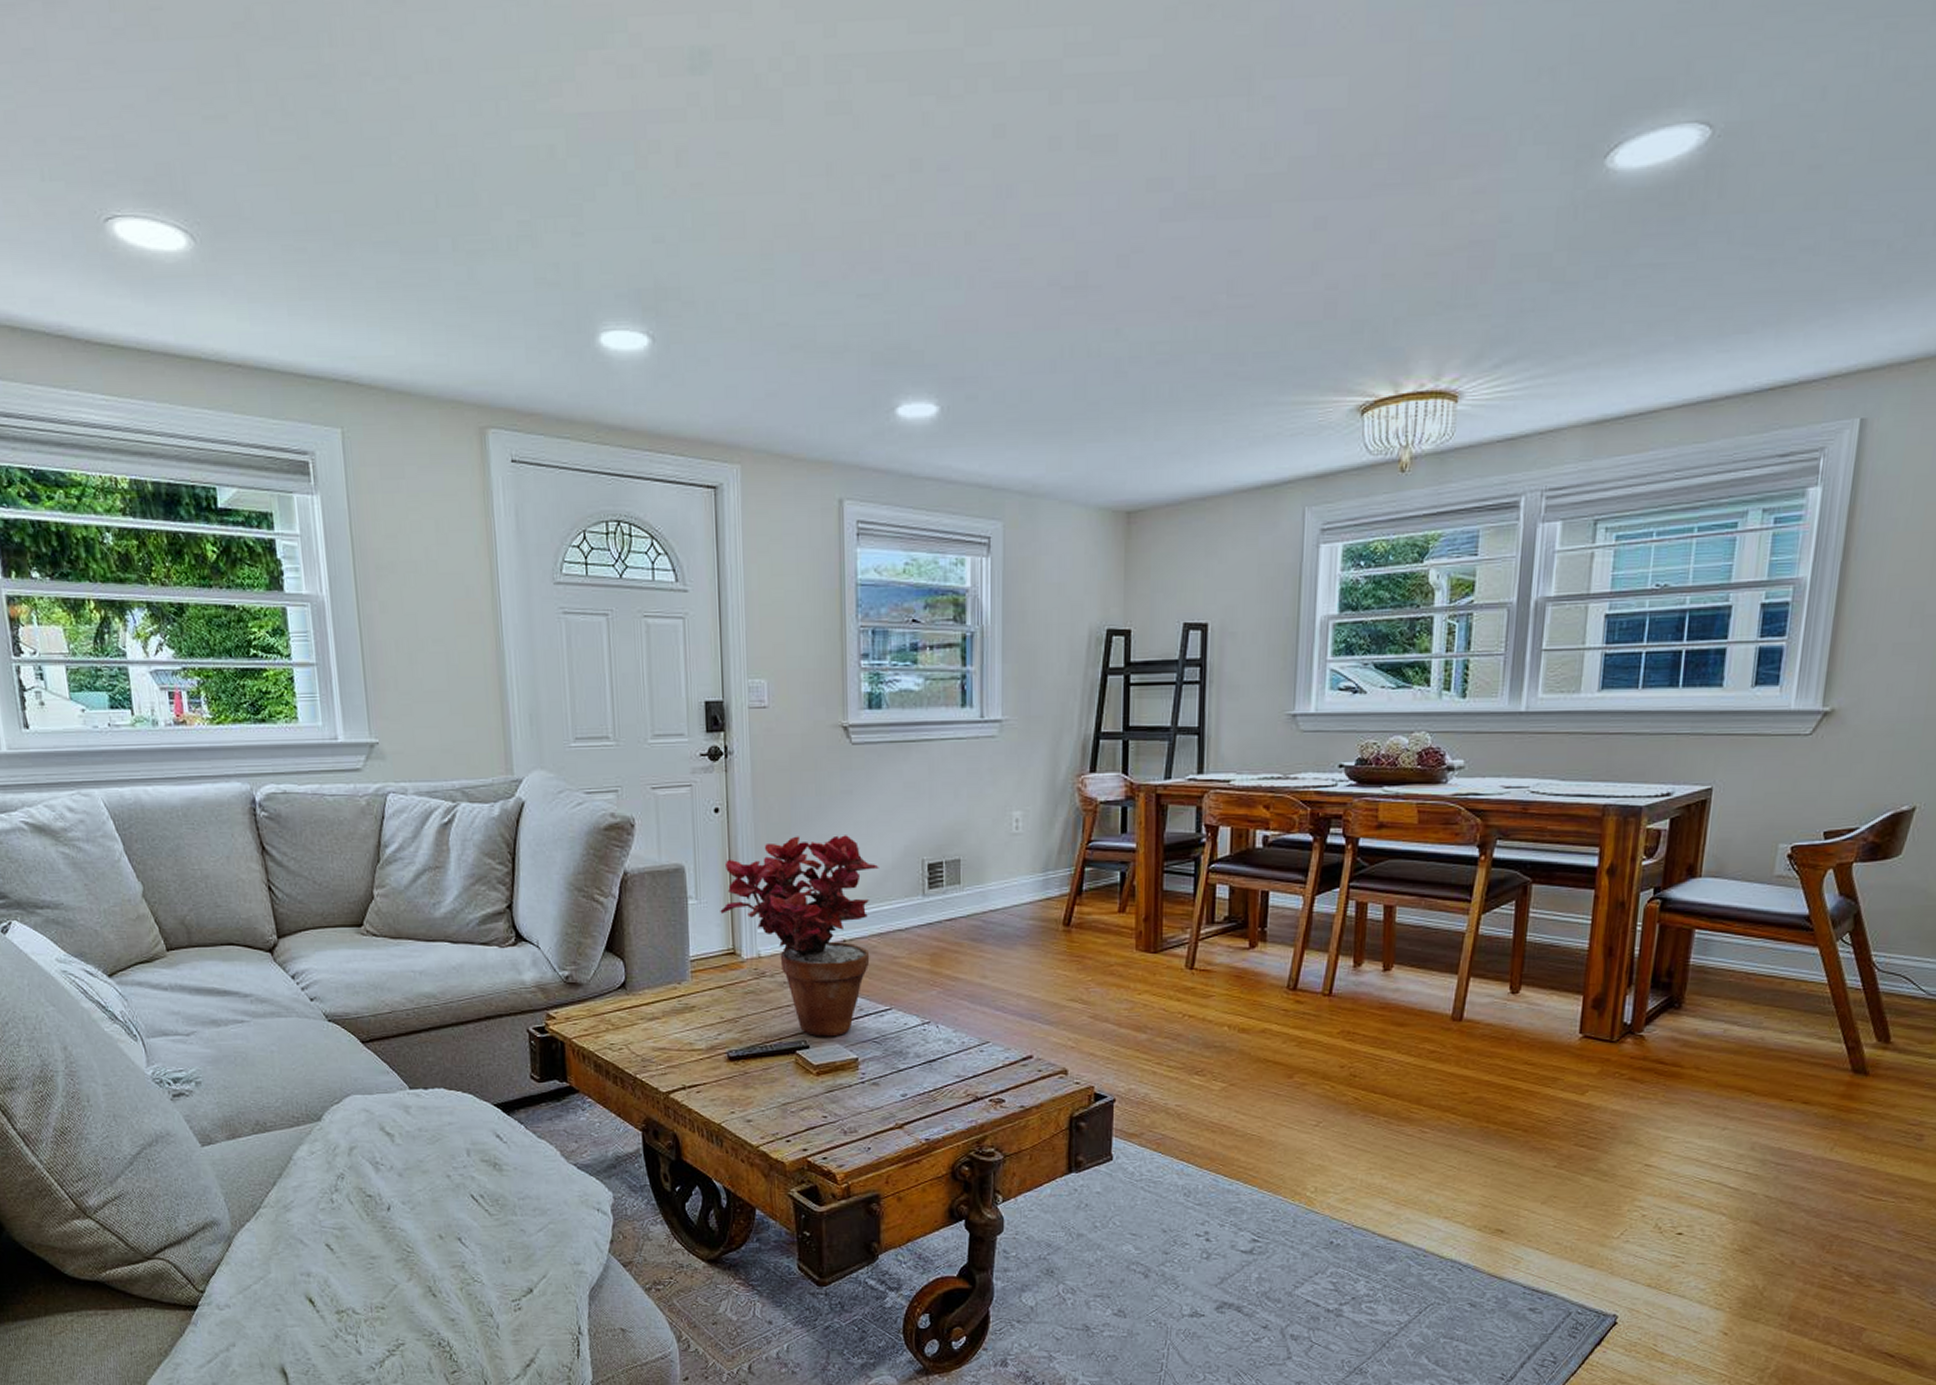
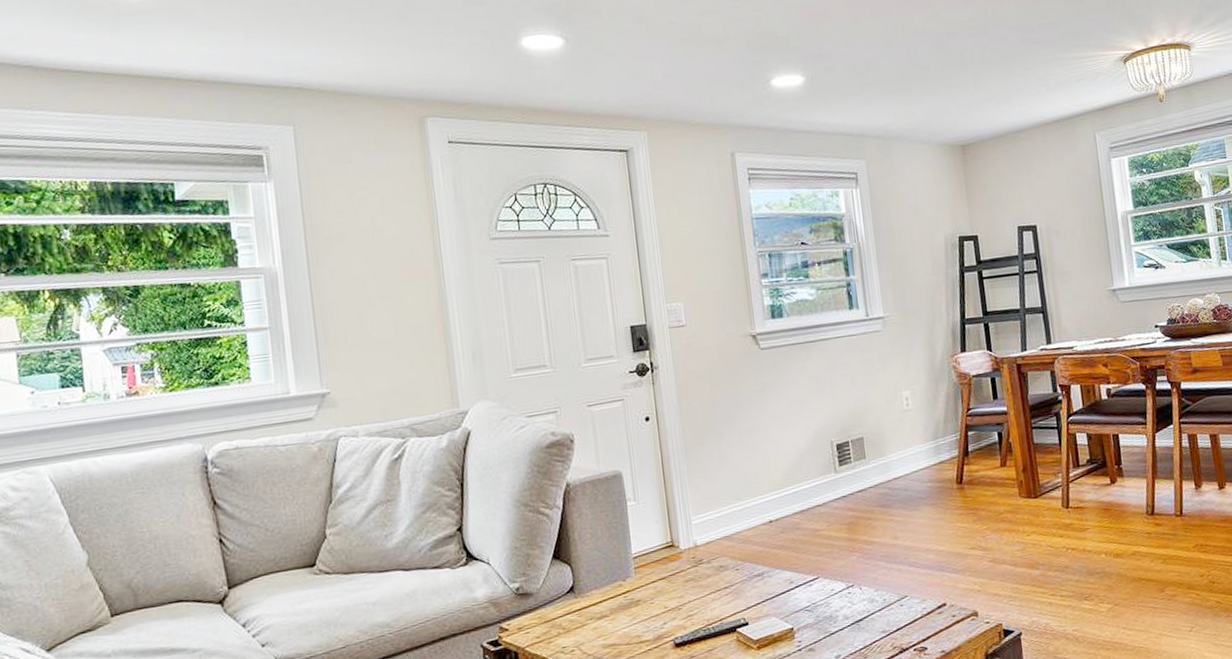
potted plant: present [720,835,879,1037] -> none [657,427,795,613]

